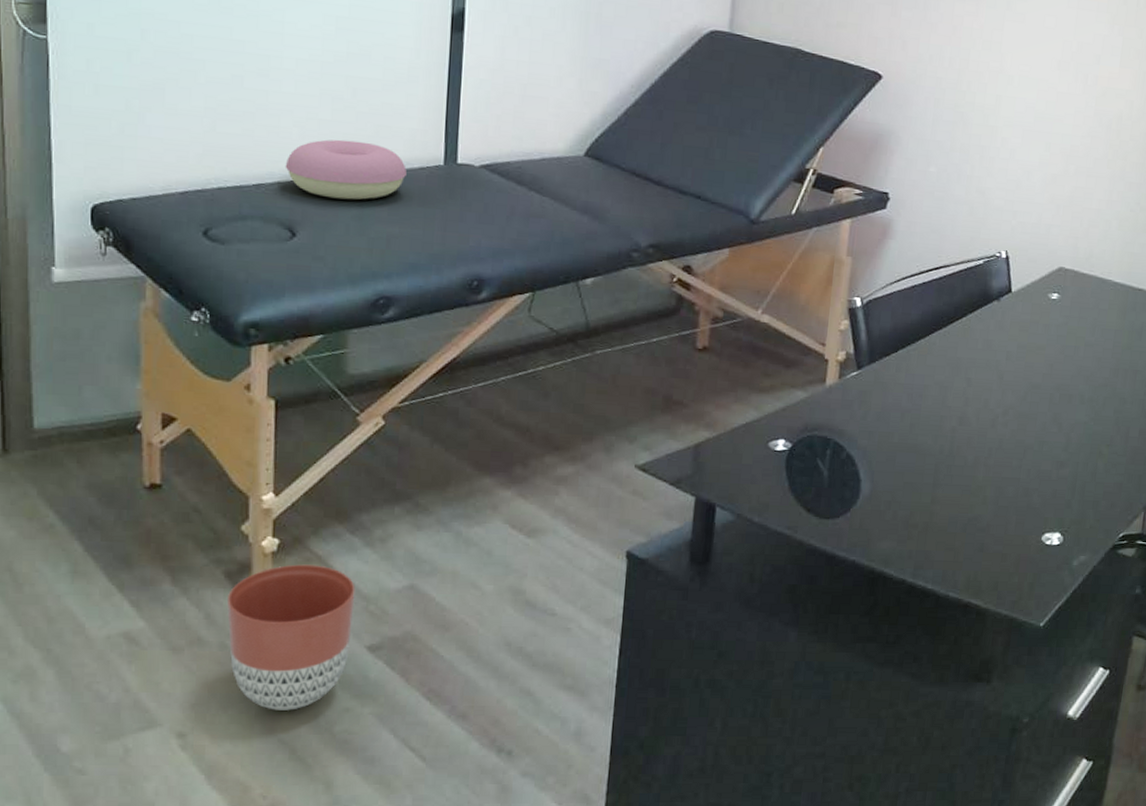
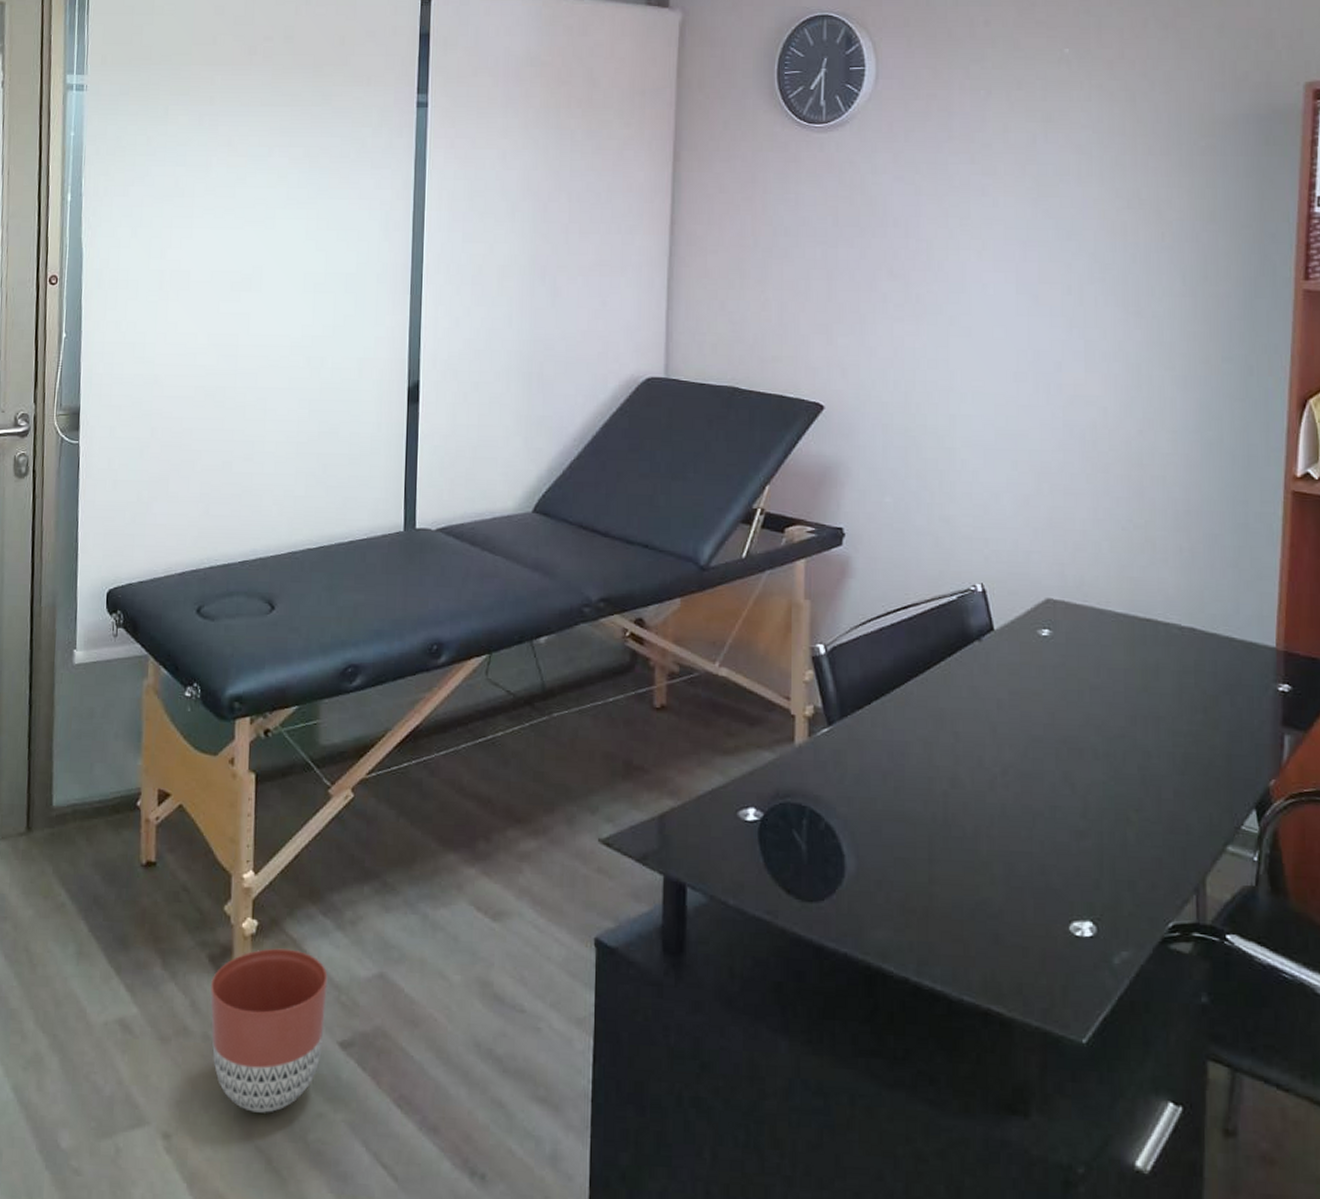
cushion: present [285,139,407,200] -> none [266,513,371,571]

